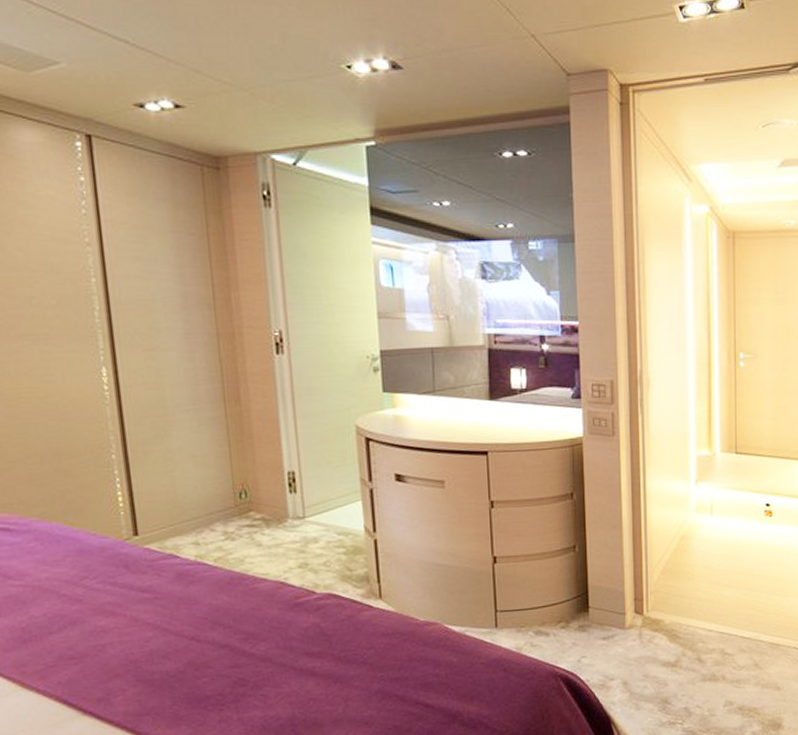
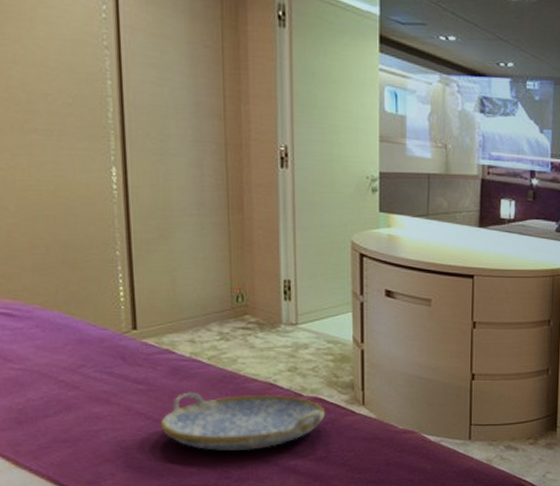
serving tray: none [168,593,341,658] -> present [160,392,326,452]

